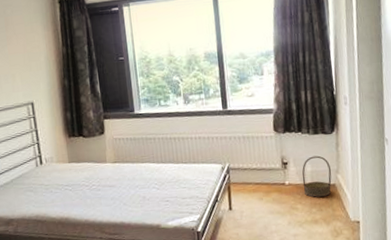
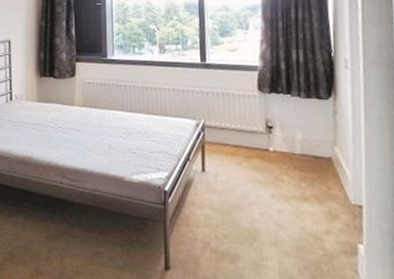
basket: present [302,155,332,198] -> none [290,122,327,170]

